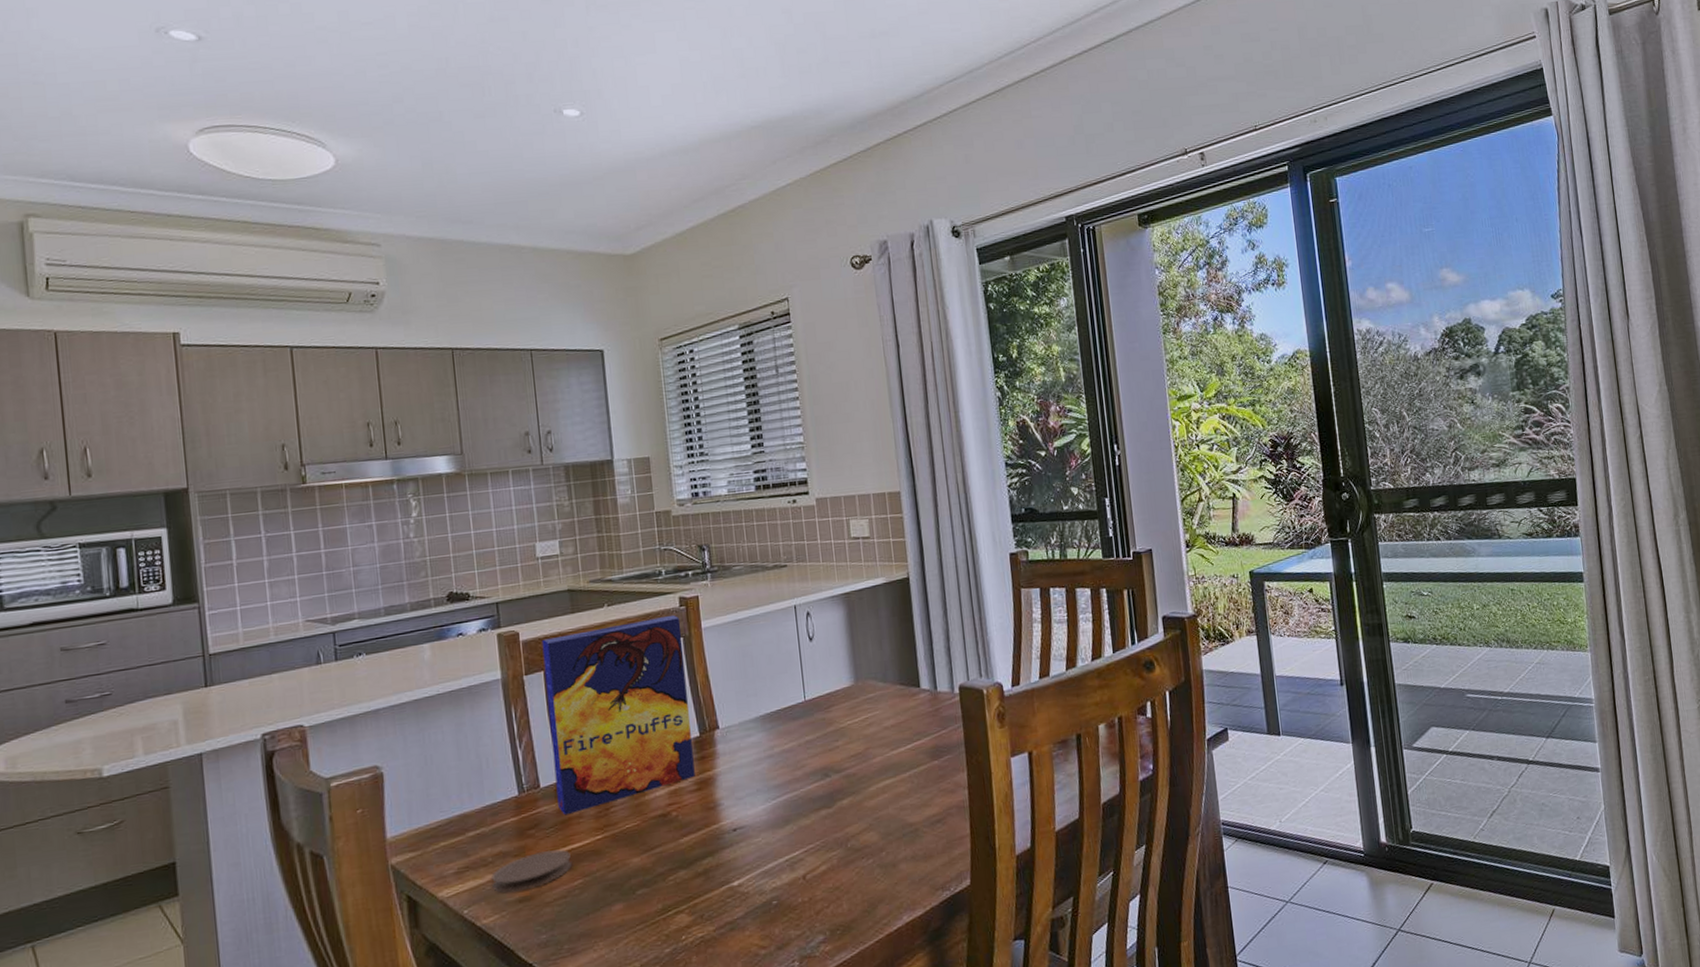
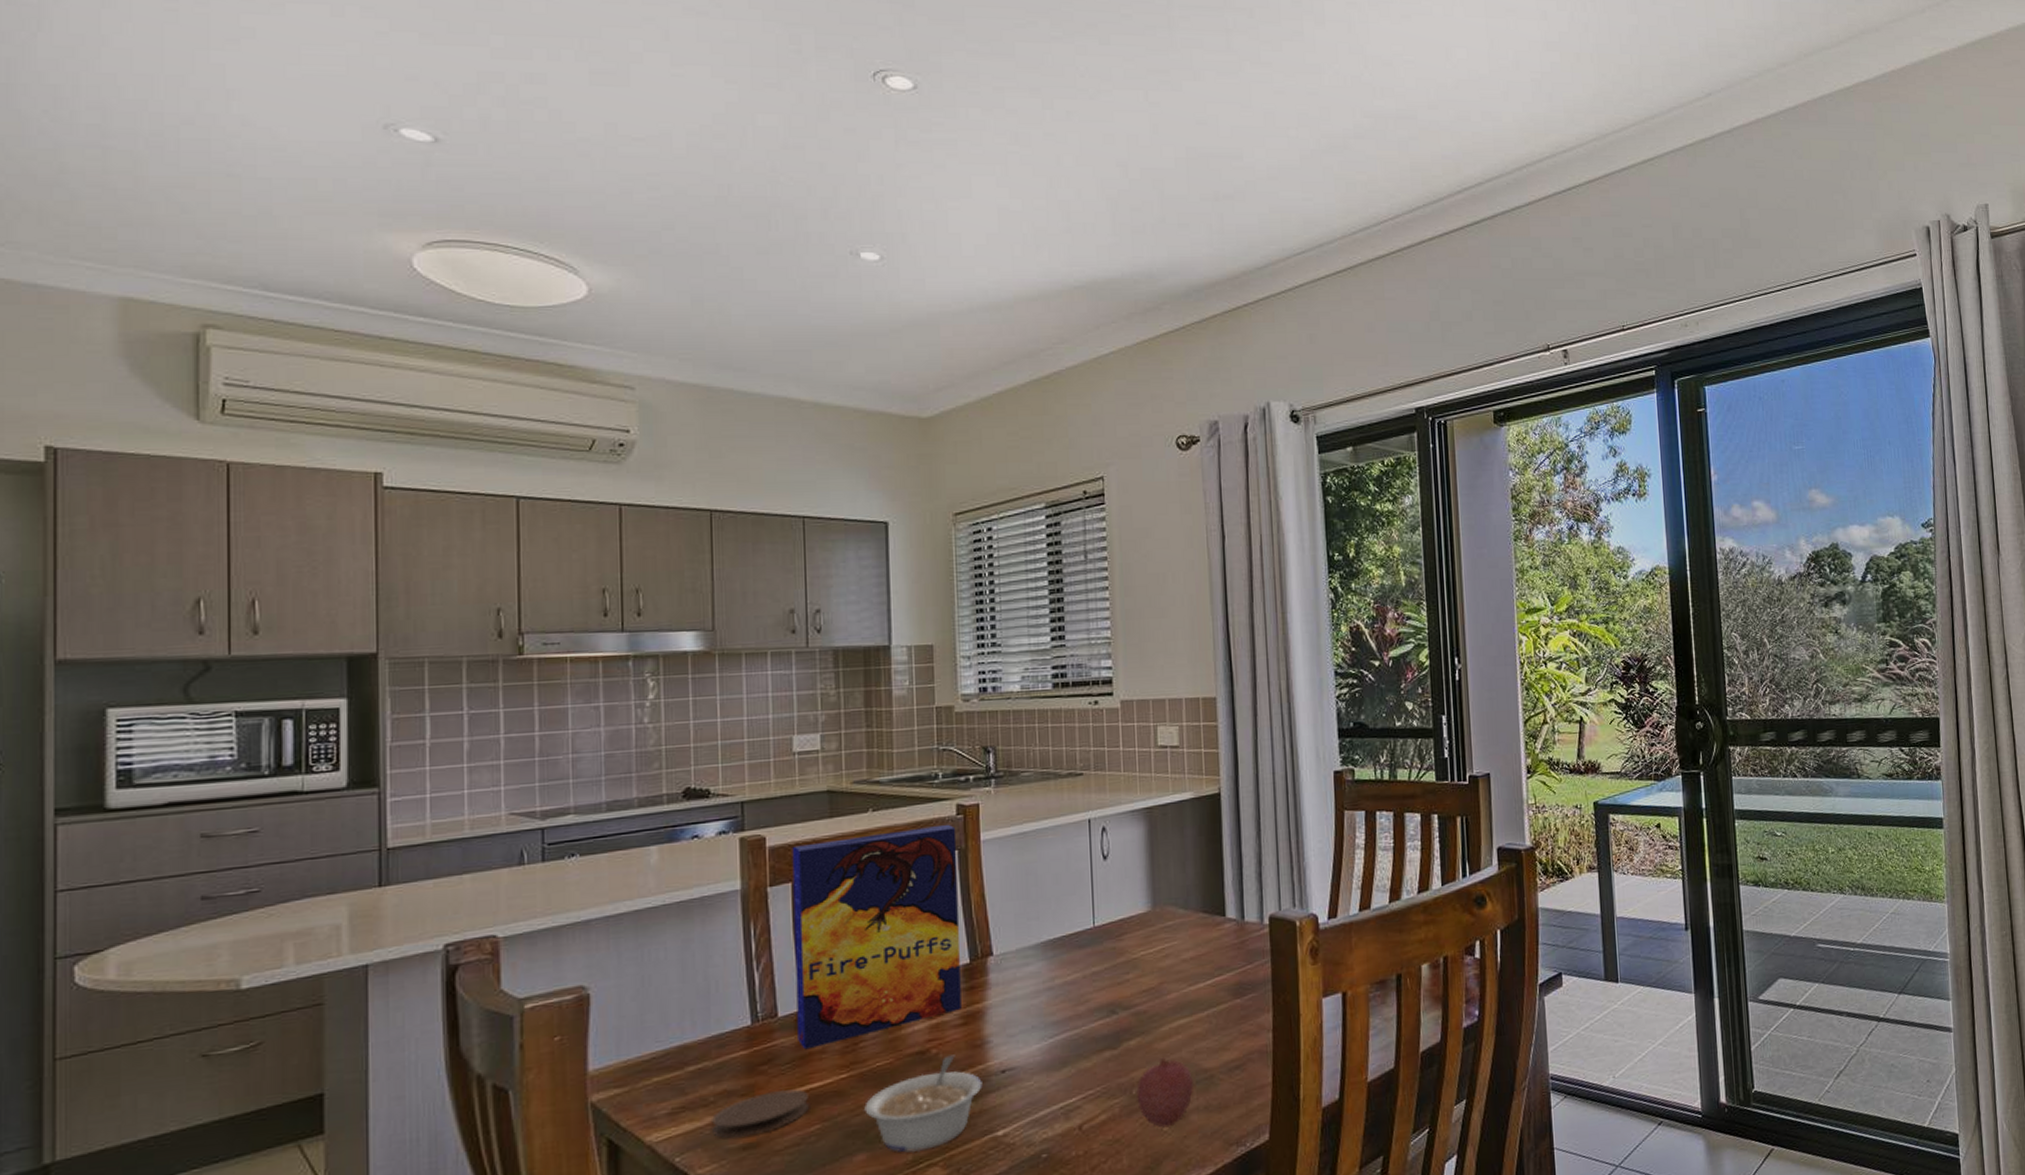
legume: none [618,816,718,902] -> present [864,1055,982,1153]
fruit: none [851,814,902,876] -> present [1136,1057,1194,1128]

